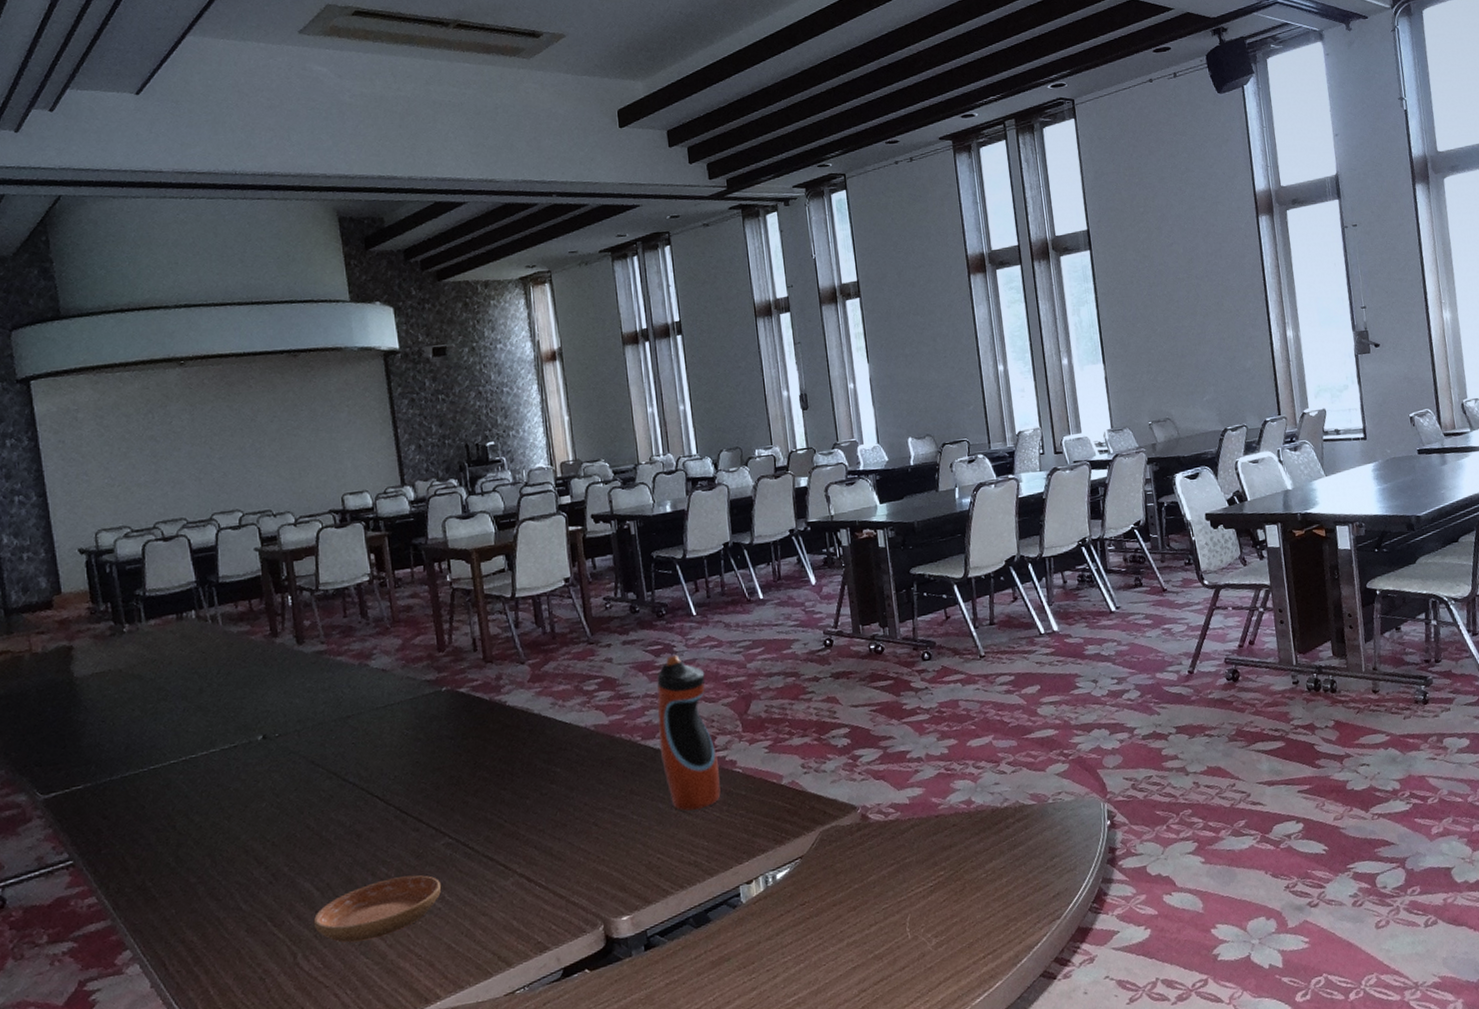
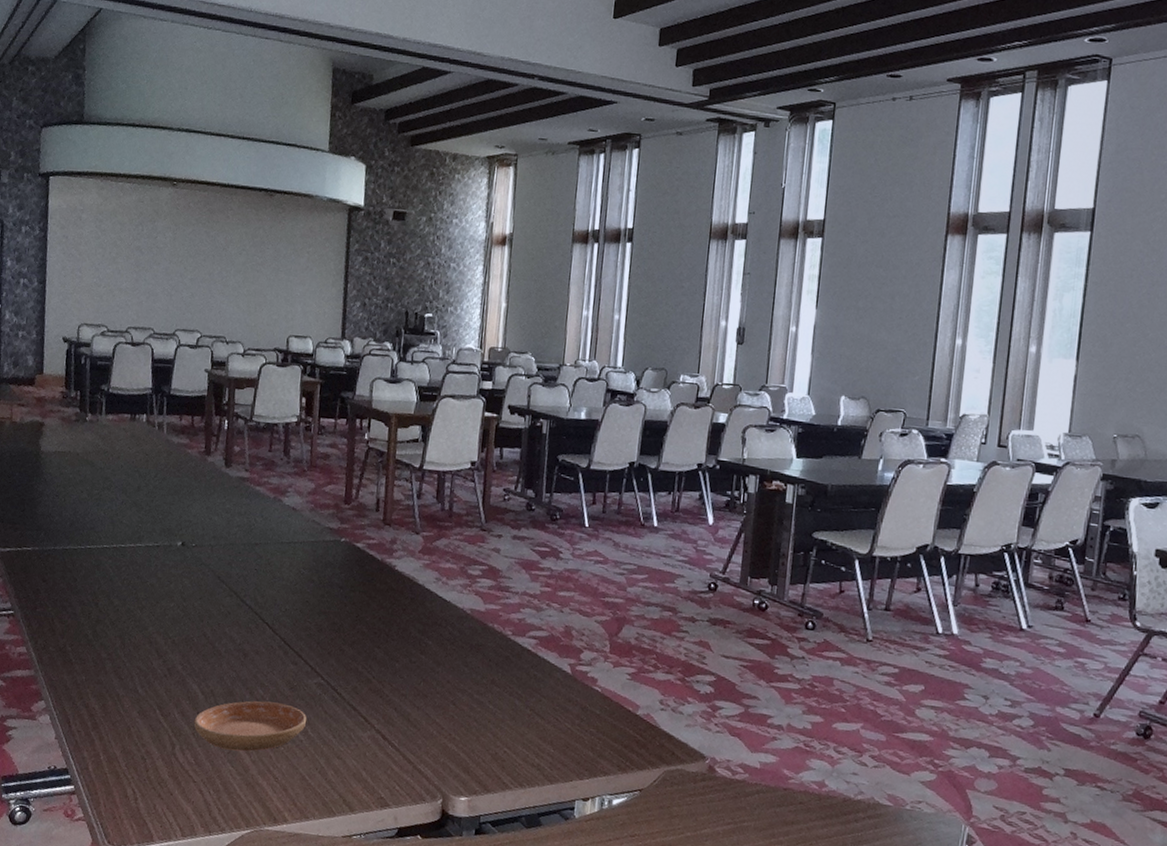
water bottle: present [656,655,721,811] -> none [526,561,585,716]

